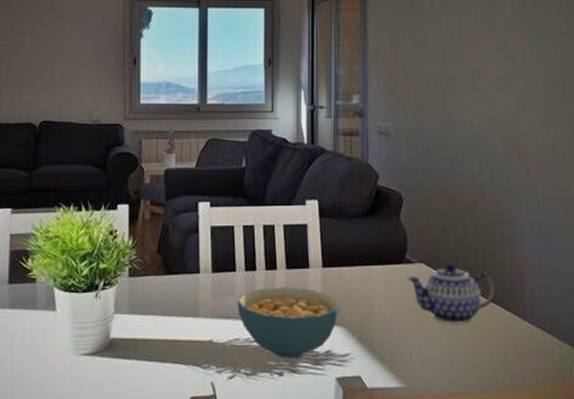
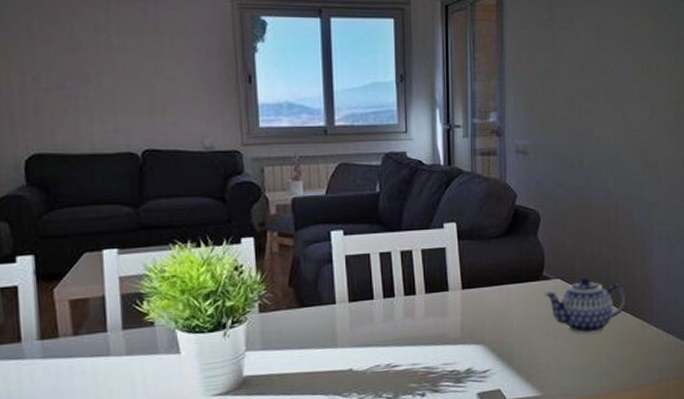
cereal bowl: present [237,286,341,358] -> none [376,310,480,380]

